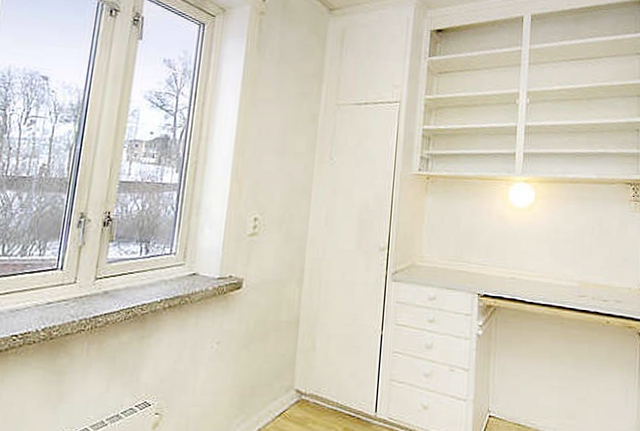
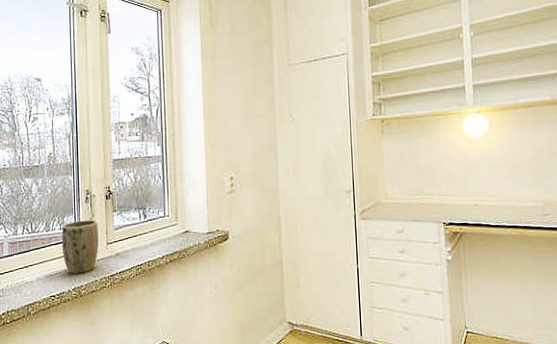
plant pot: none [37,247,88,311] -> present [61,220,99,274]

